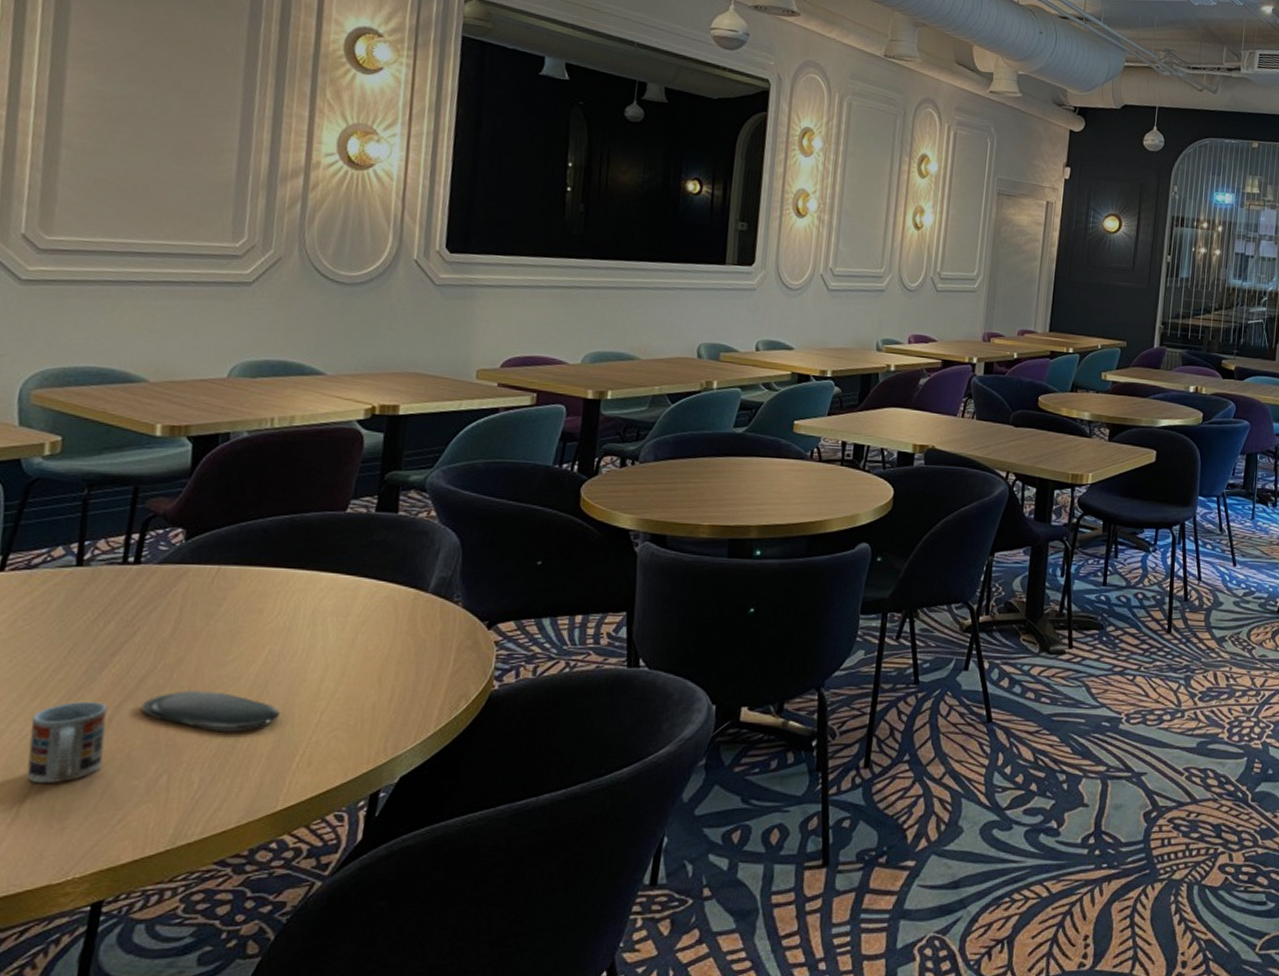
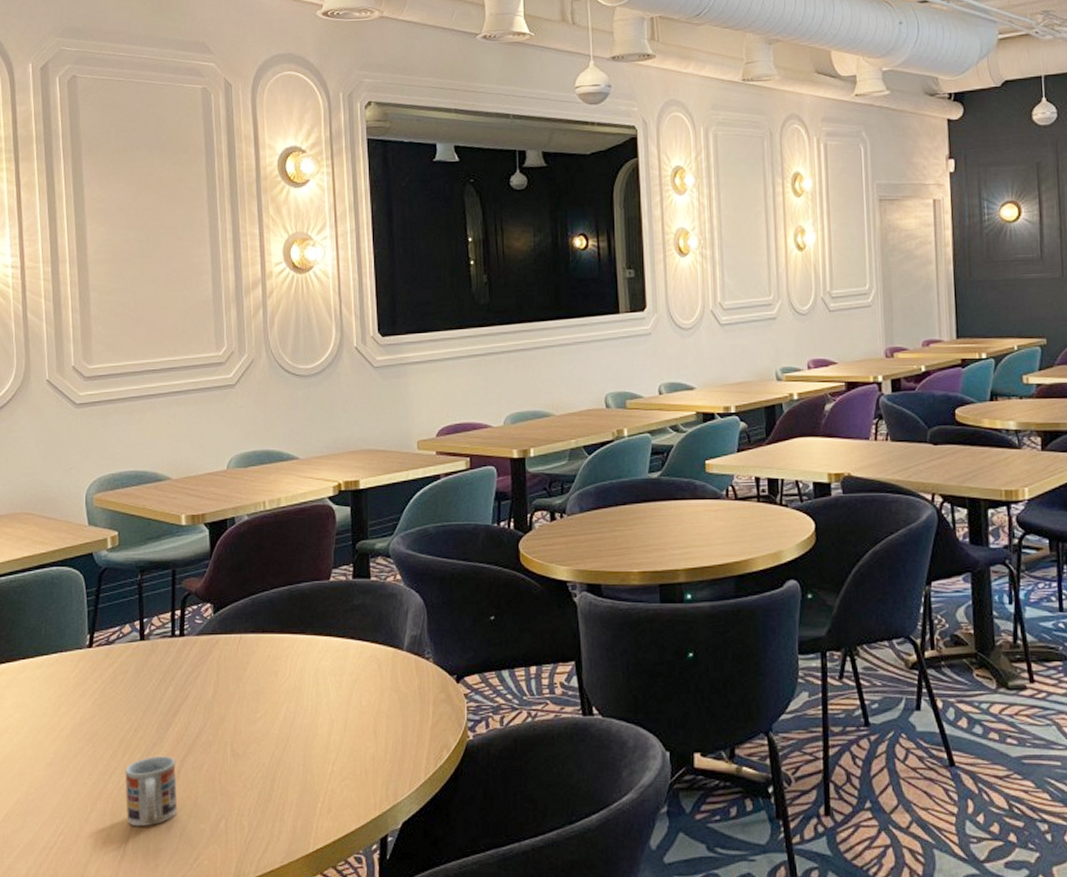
oval tray: present [141,690,280,731] -> none [199,745,301,781]

